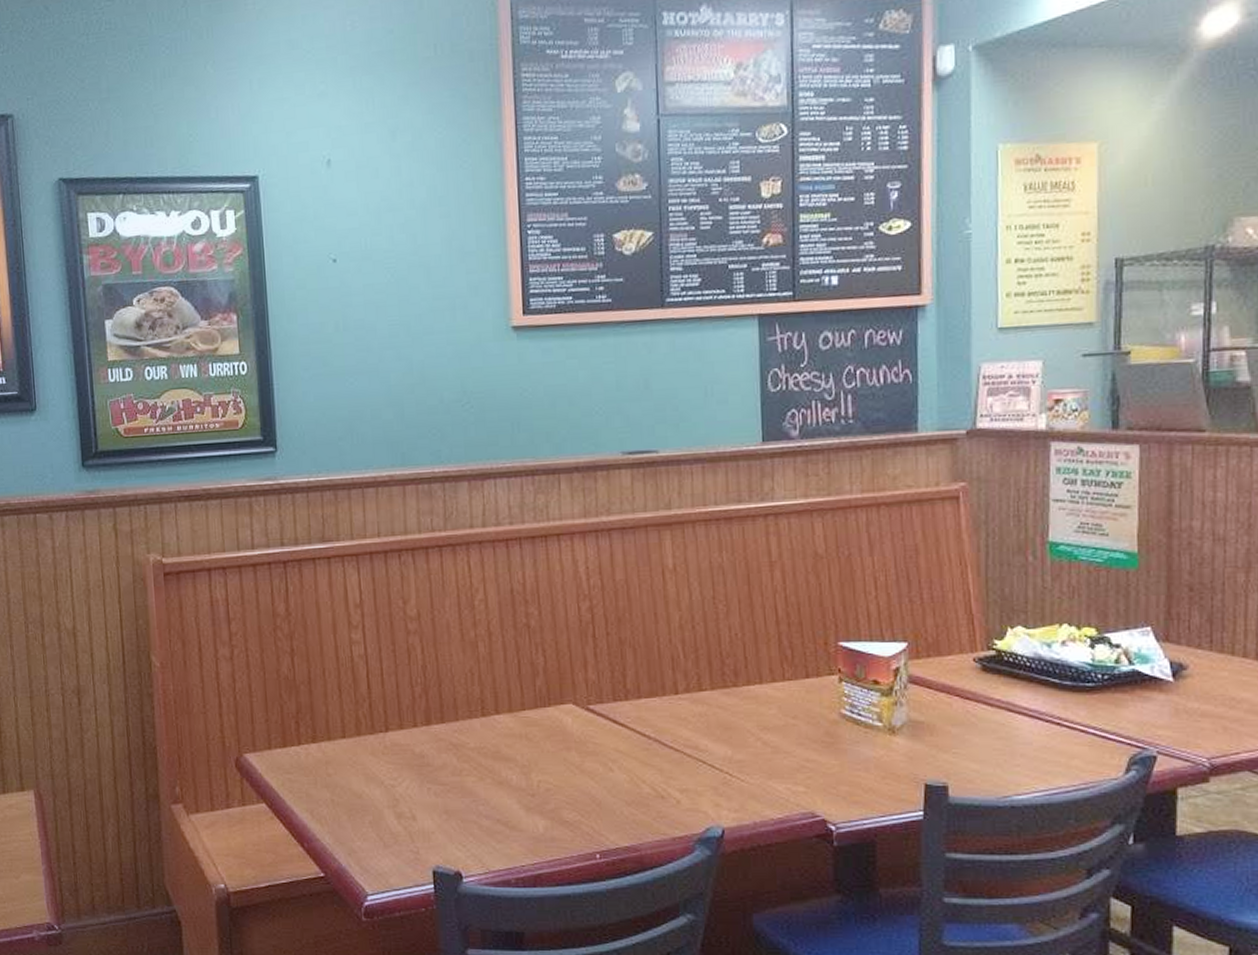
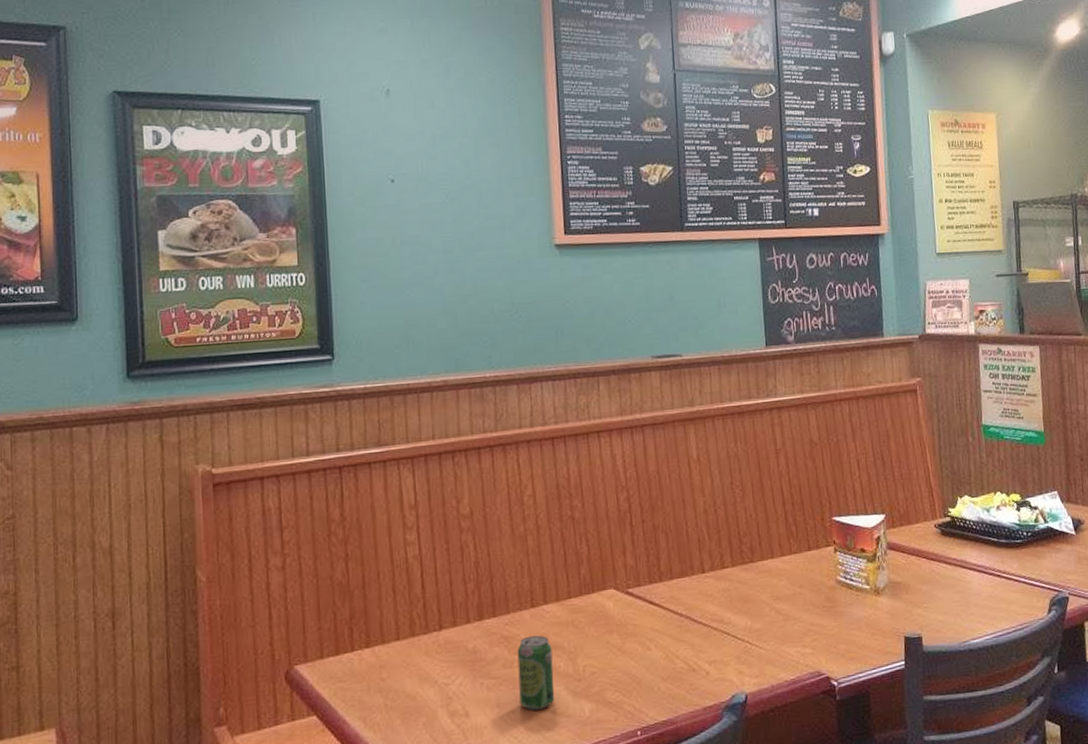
beverage can: none [466,745,506,821] -> present [517,635,555,710]

